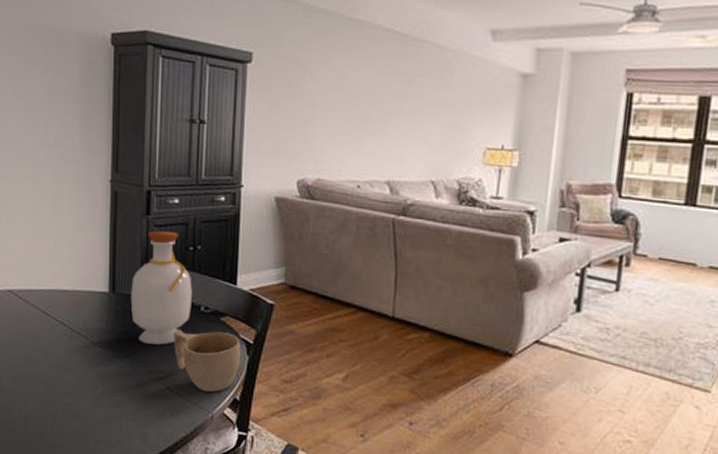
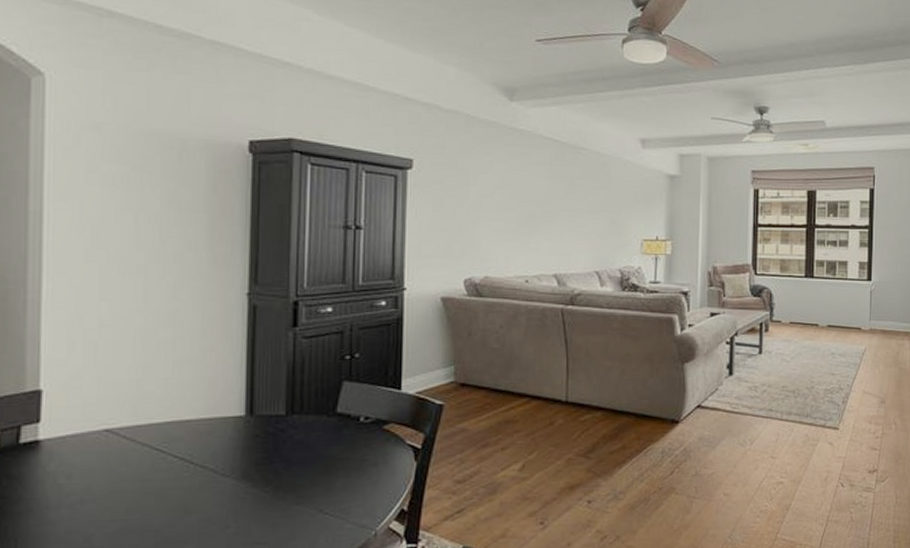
bottle: present [130,230,192,345] -> none [273,342,349,466]
cup: present [173,329,241,392] -> none [327,441,408,508]

